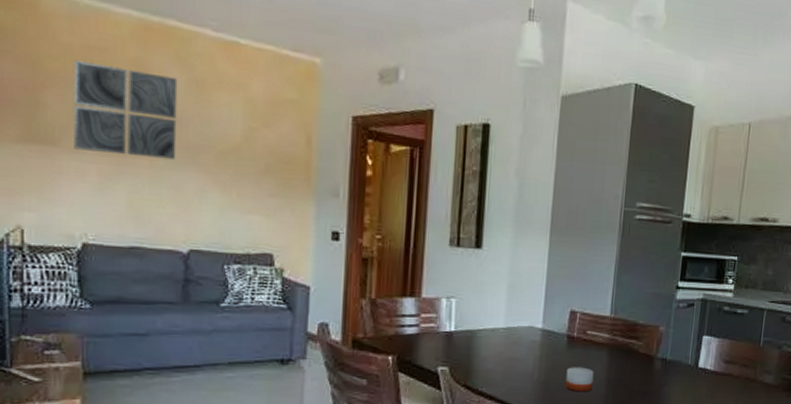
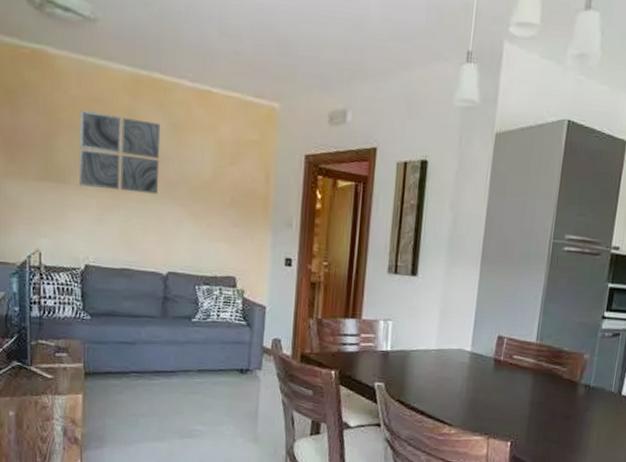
candle: present [565,366,594,392] -> none [491,388,519,413]

